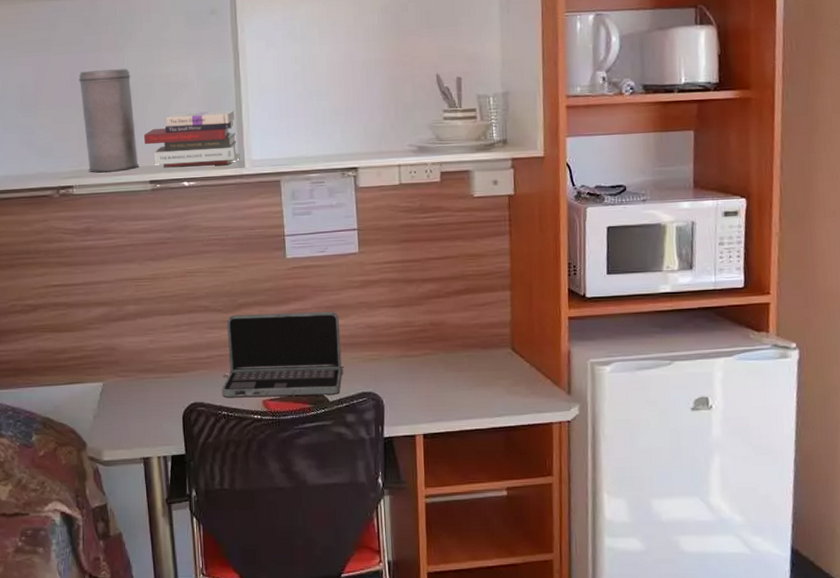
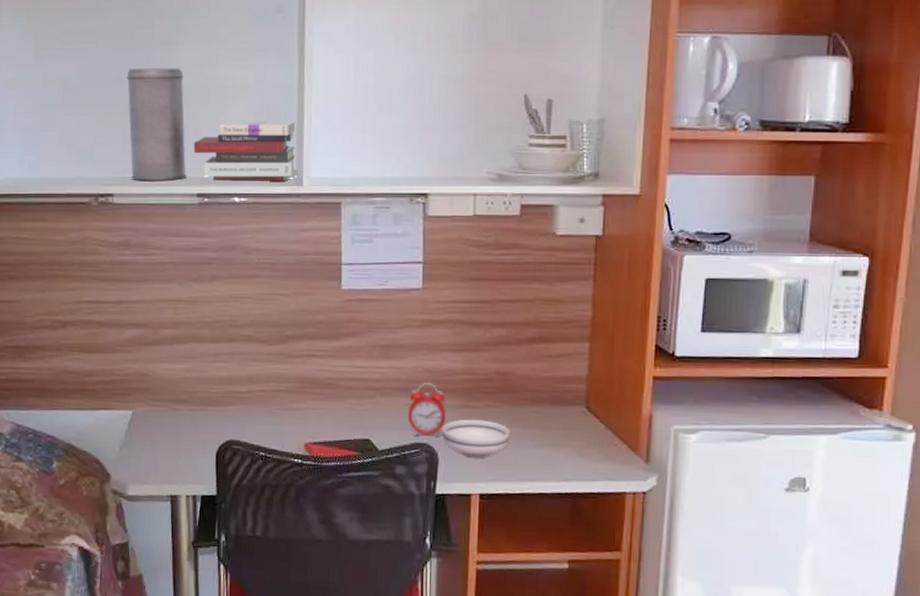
laptop: present [222,311,343,397] -> none [261,348,396,443]
alarm clock: none [353,337,389,386] -> present [407,382,447,437]
bowl: none [385,367,447,402] -> present [441,419,511,458]

